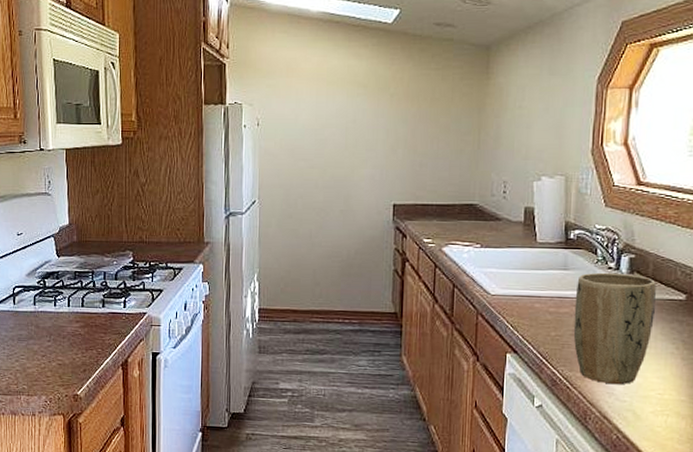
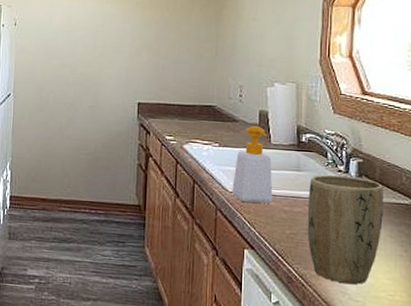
soap bottle: none [494,224,538,305] -> present [232,126,273,203]

